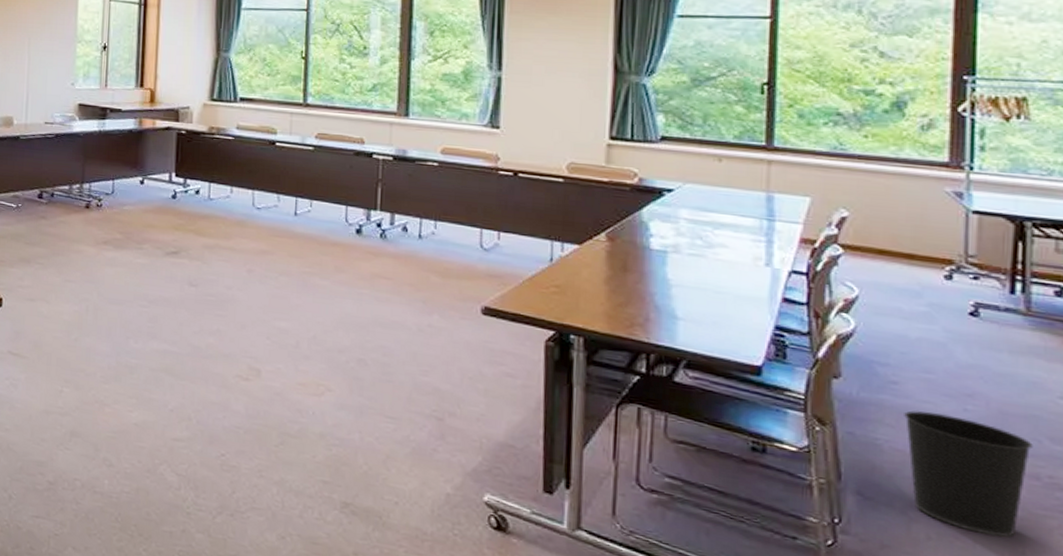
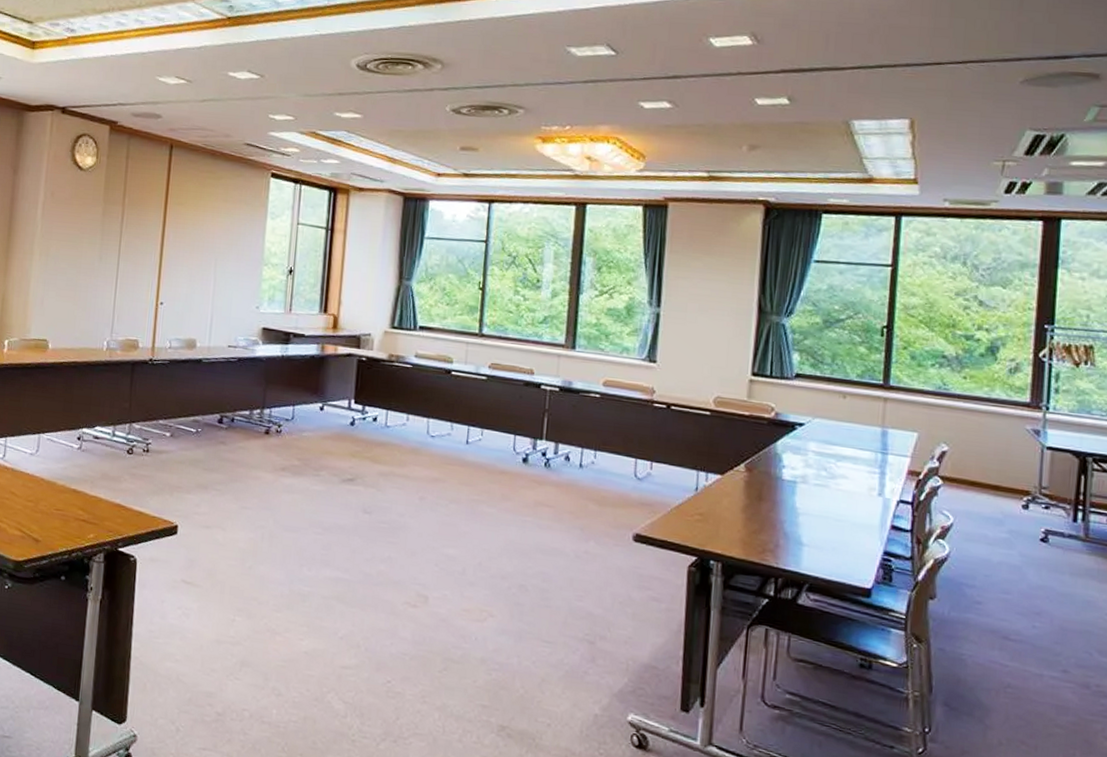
wastebasket: present [904,410,1033,538] -> none [985,628,1085,741]

